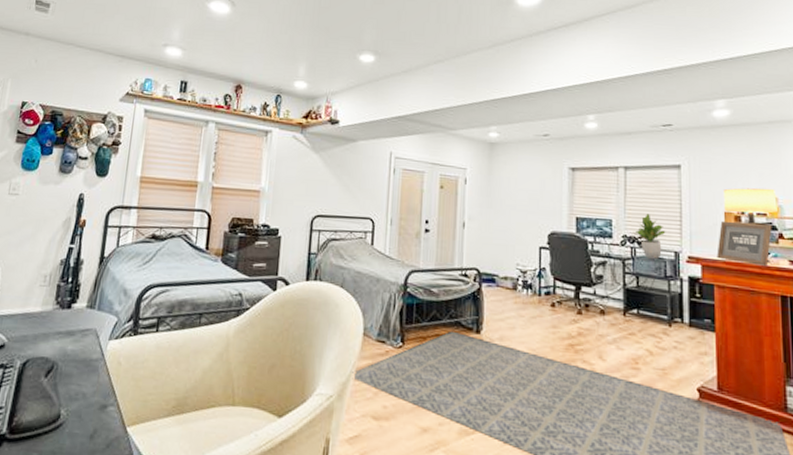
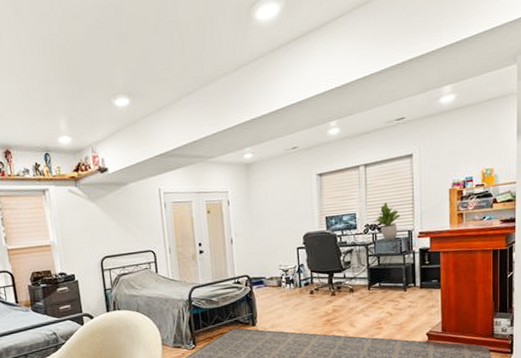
picture frame: present [716,220,772,268] -> none [442,192,488,230]
table lamp: present [724,188,779,263] -> none [449,161,494,226]

